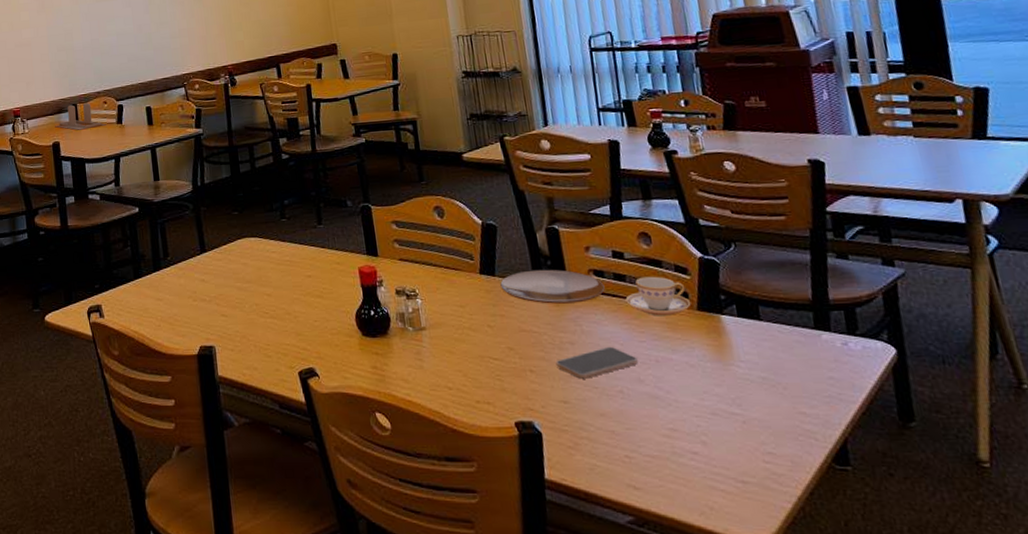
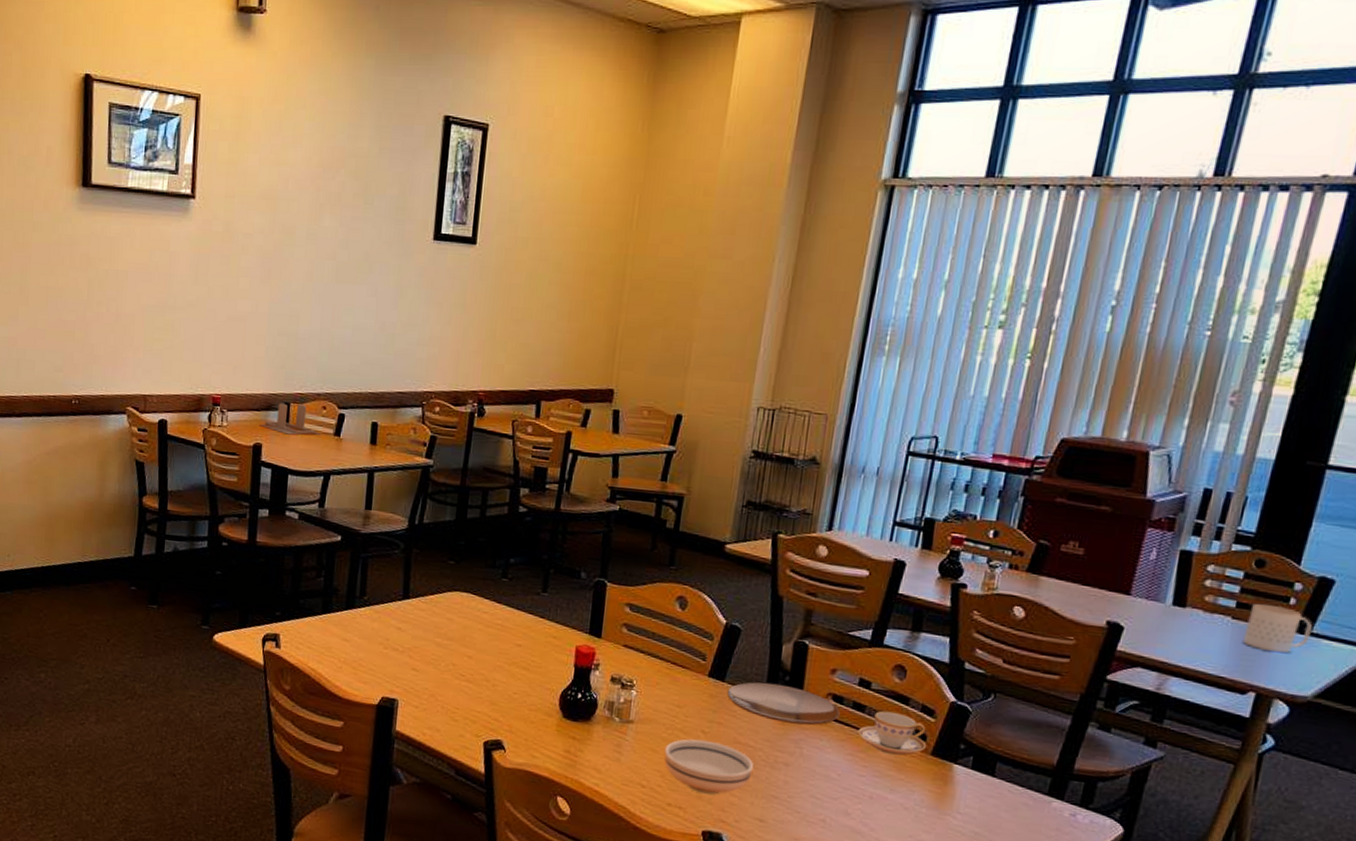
bowl: none [459,333,544,385] -> present [664,739,755,794]
mobile phone: present [556,346,638,379] -> none [763,774,851,802]
mug: none [927,119,989,161] -> present [1242,604,1312,654]

